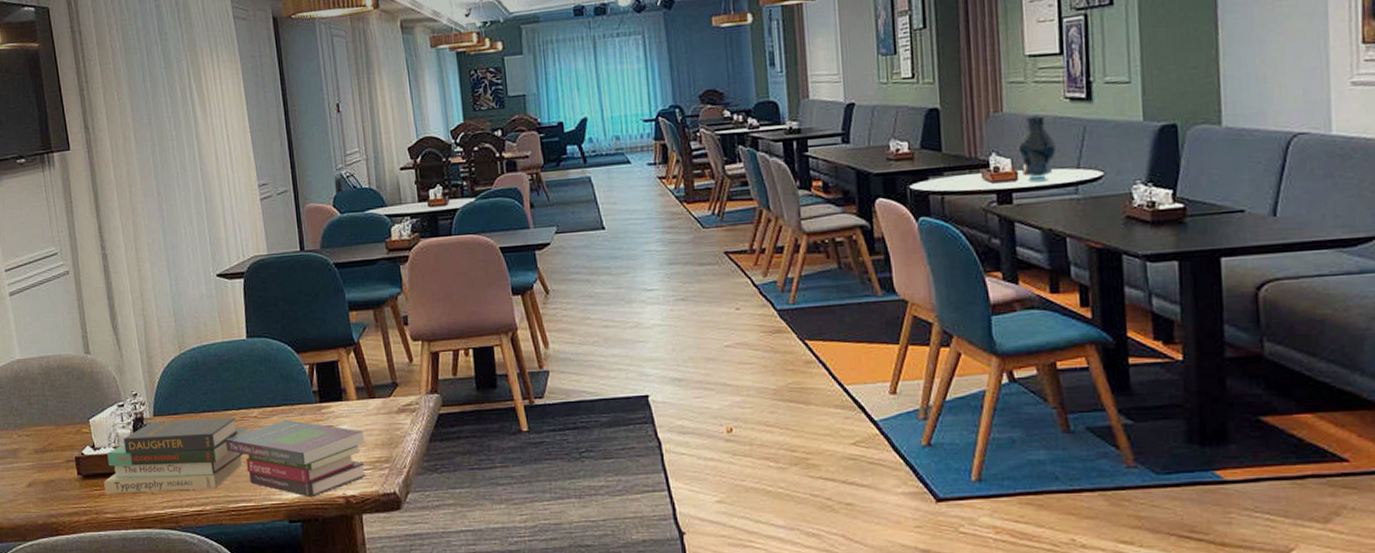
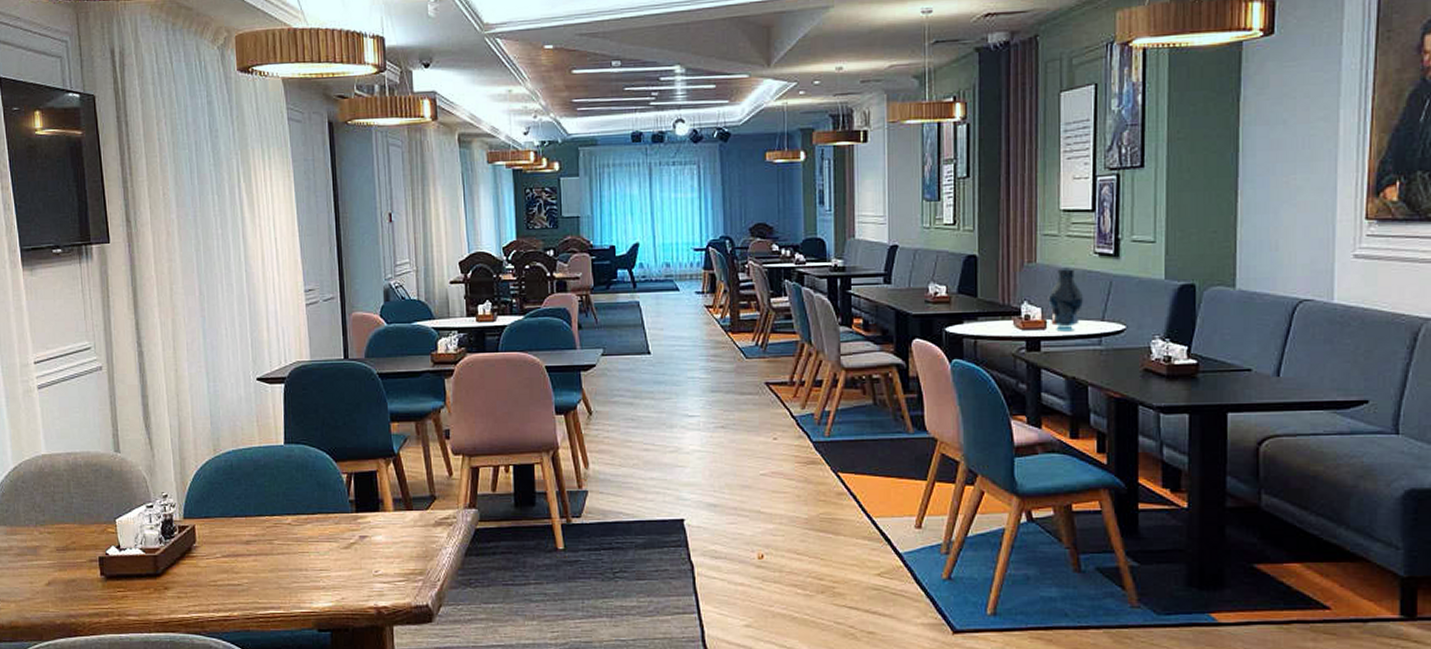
books: present [104,417,251,494] -> none [128,523,283,596]
books: present [225,419,366,497] -> none [257,527,400,607]

